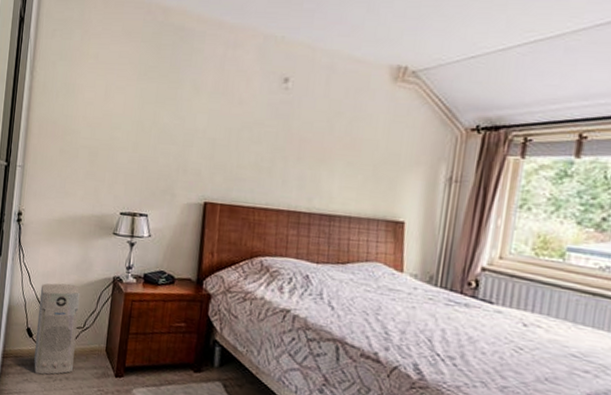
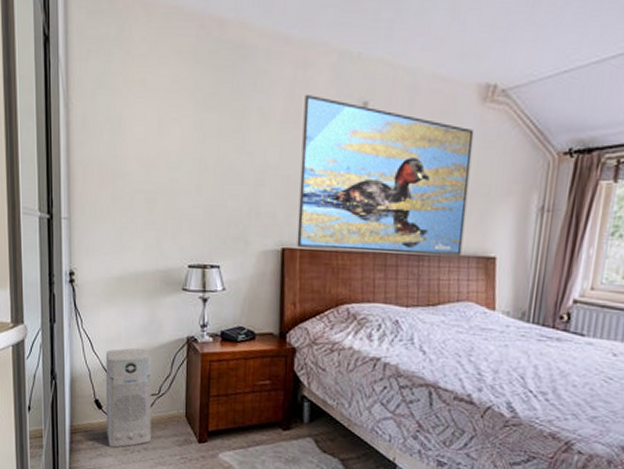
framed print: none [218,69,386,218] -> present [297,93,474,256]

